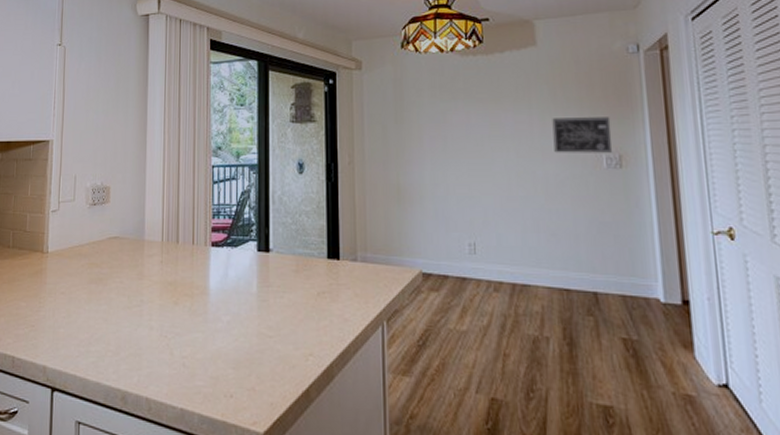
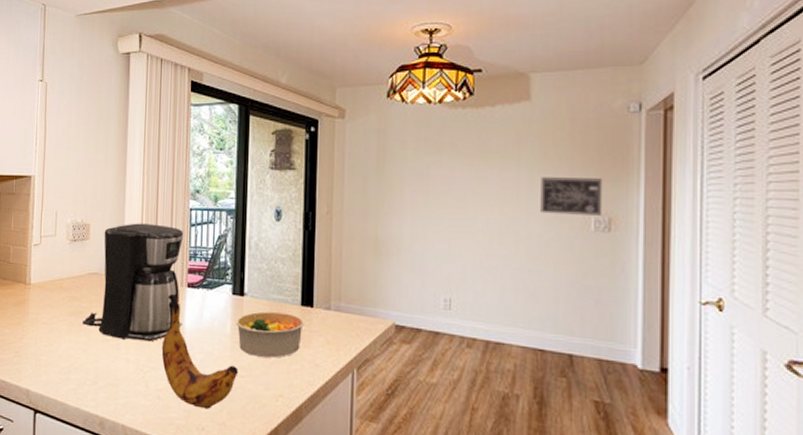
coffee maker: none [102,183,207,306] -> present [82,223,184,342]
banana: none [186,253,266,374] -> present [161,293,239,409]
bowl: none [262,267,331,315] -> present [236,311,304,358]

